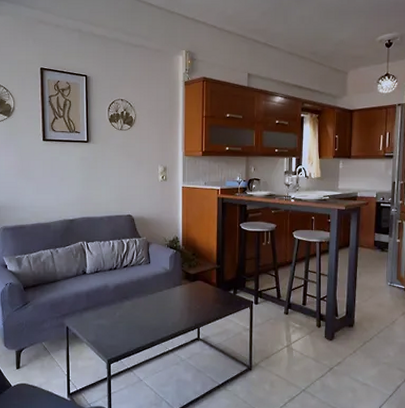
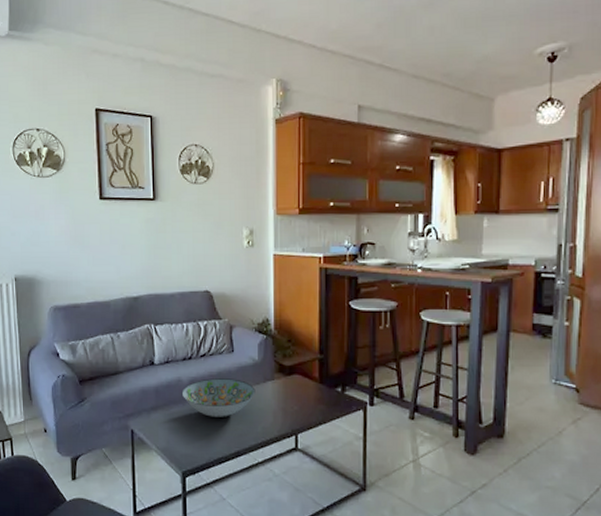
decorative bowl: none [108,284,167,315] -> present [181,378,256,417]

